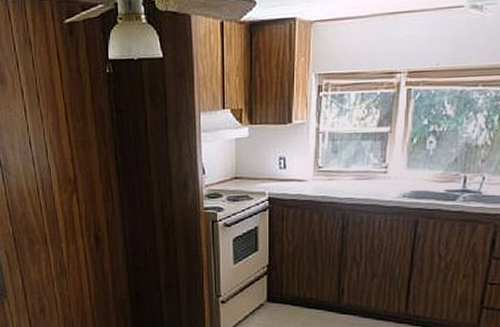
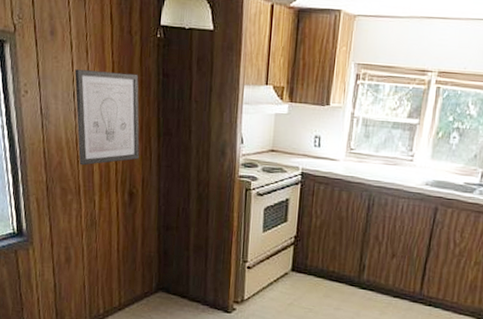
wall art: none [28,114,101,214] -> present [74,69,140,166]

